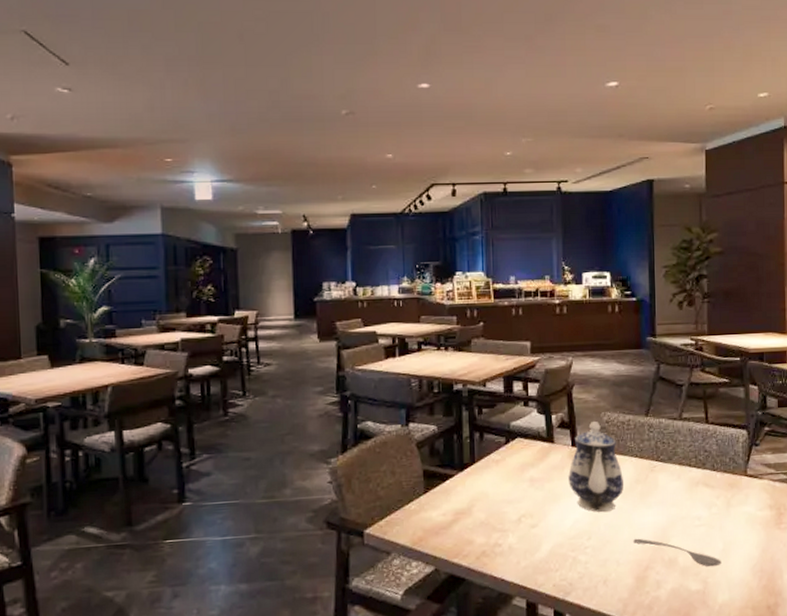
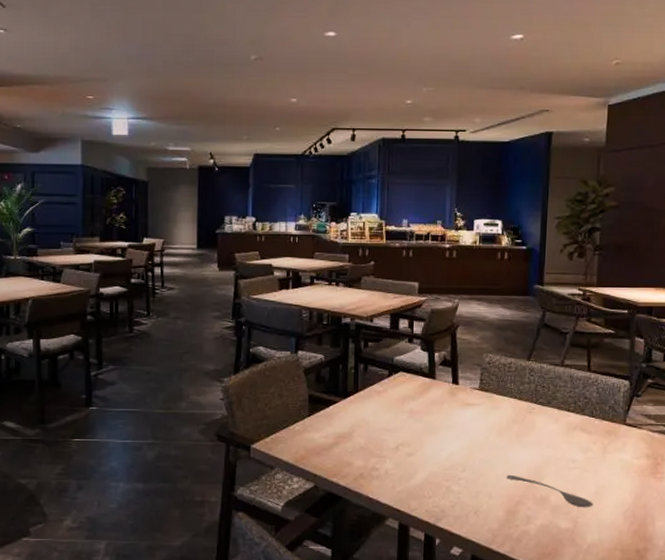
teapot: present [568,420,623,512] -> none [447,361,501,447]

